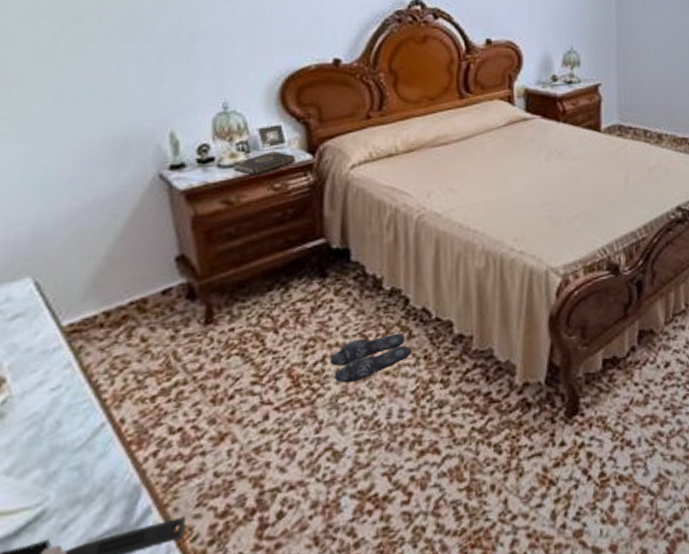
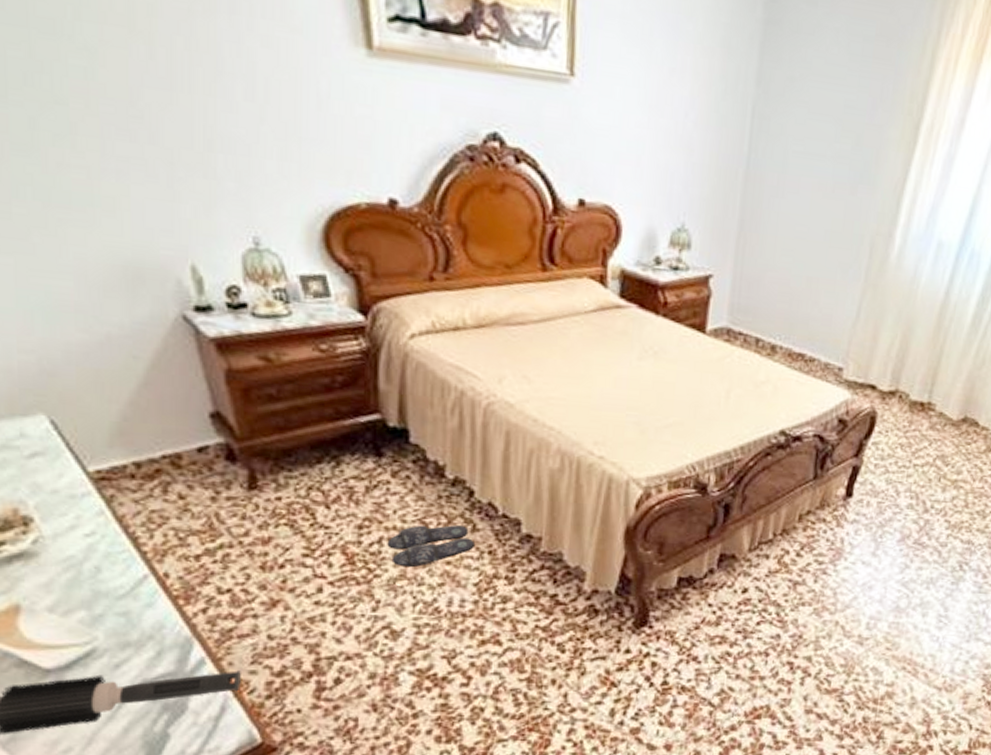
book: present [233,151,296,176] -> none [270,304,345,332]

